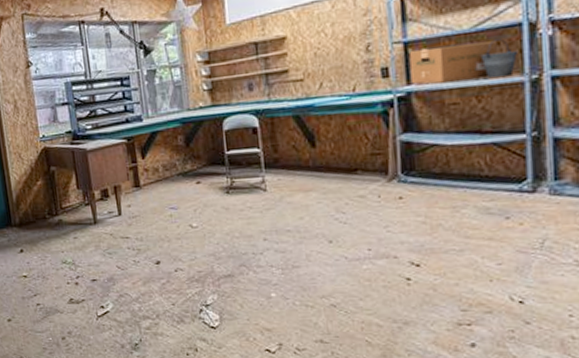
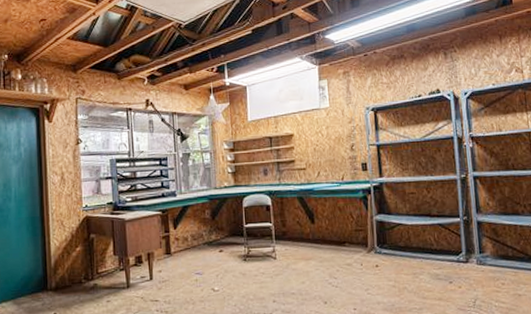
box: present [410,41,497,85] -> none [381,148,439,178]
bucket: present [480,38,517,79] -> none [428,147,452,176]

